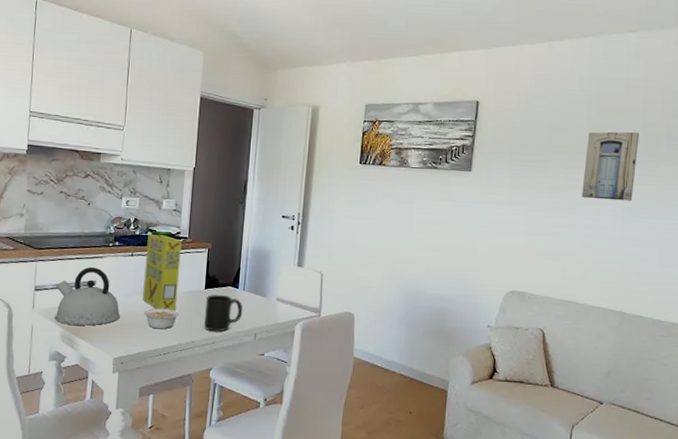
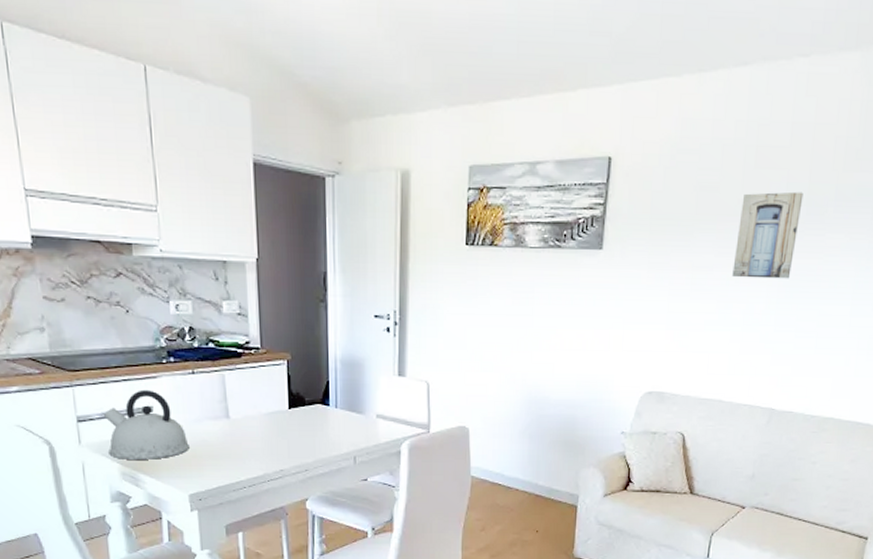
cereal box: present [142,234,182,311] -> none [209,345,257,437]
legume: present [143,308,180,330] -> none [217,434,262,459]
mug: present [204,294,243,332] -> none [292,414,338,458]

